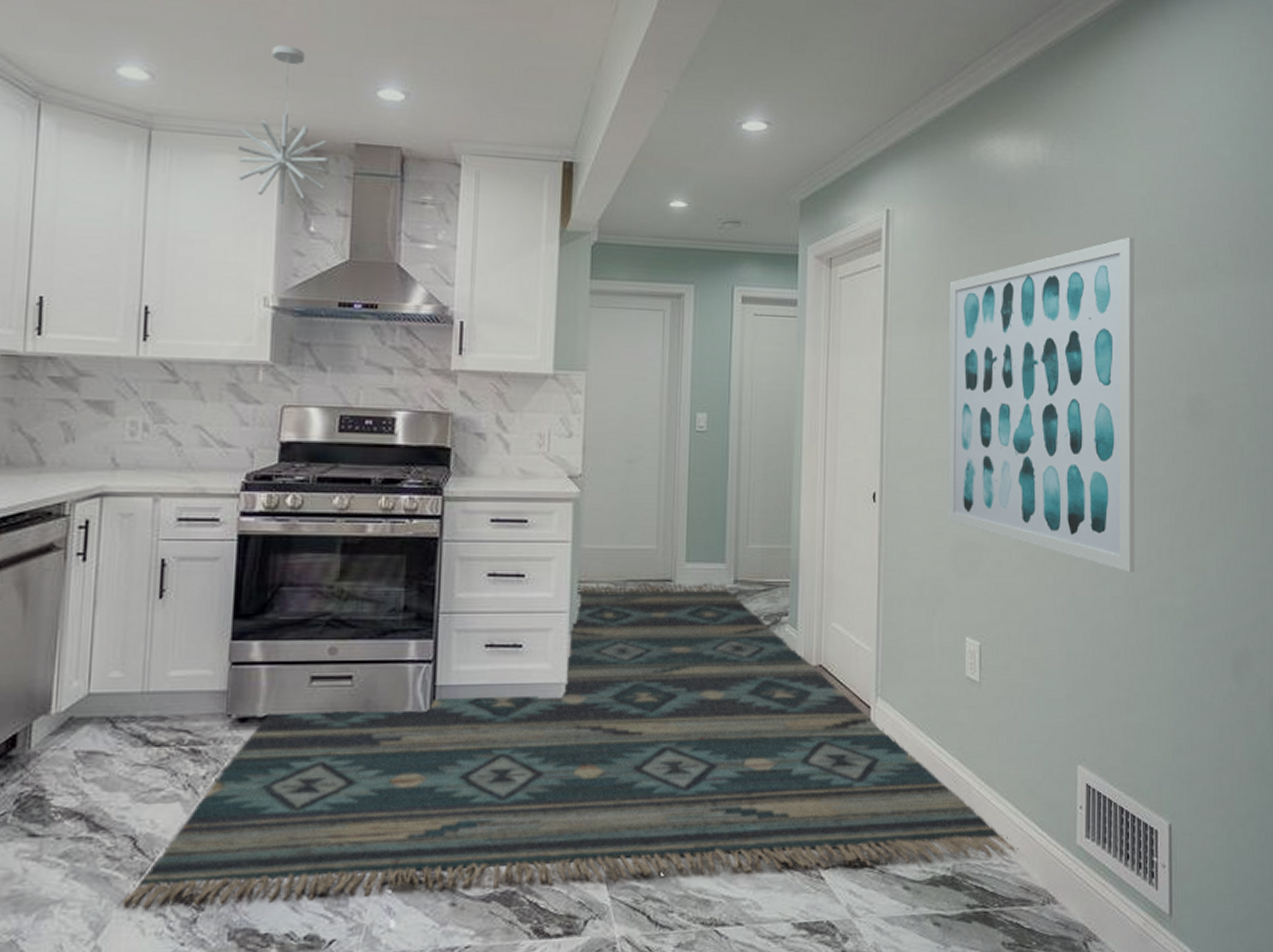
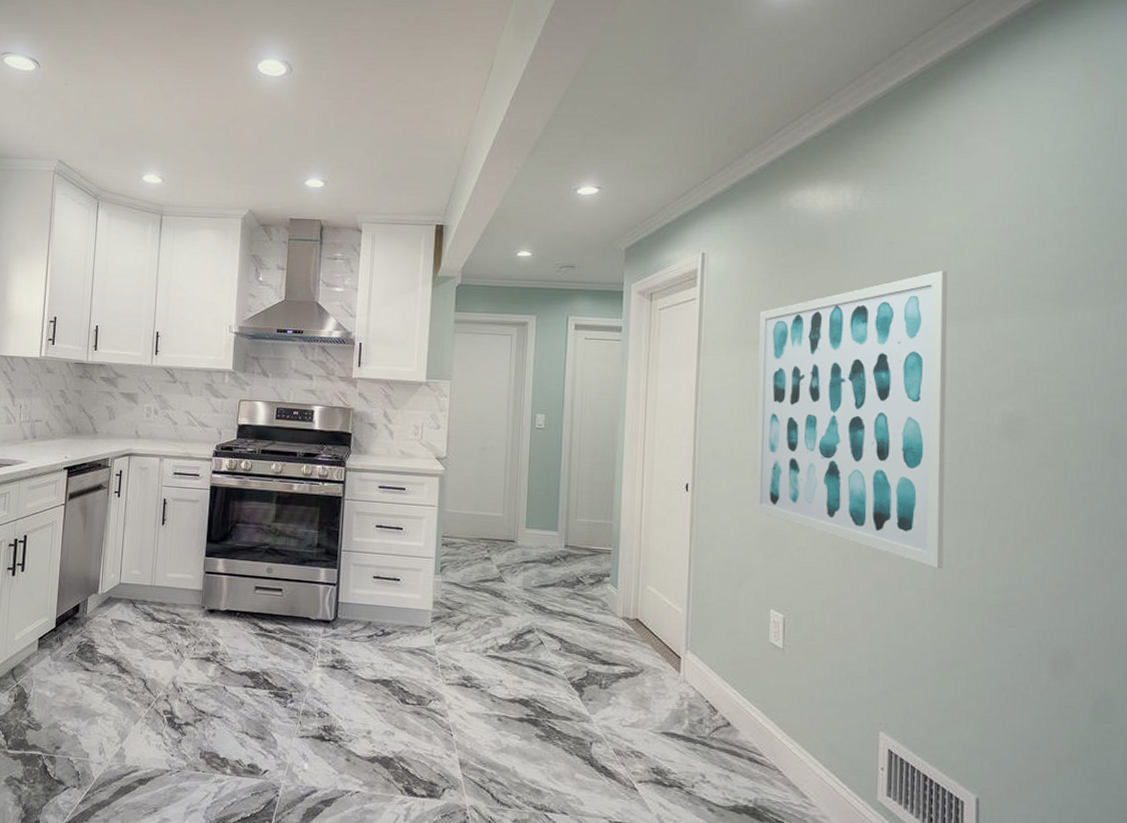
rug: present [121,583,1019,908] -> none [136,538,819,800]
pendant light: present [237,45,328,204] -> none [214,154,272,262]

